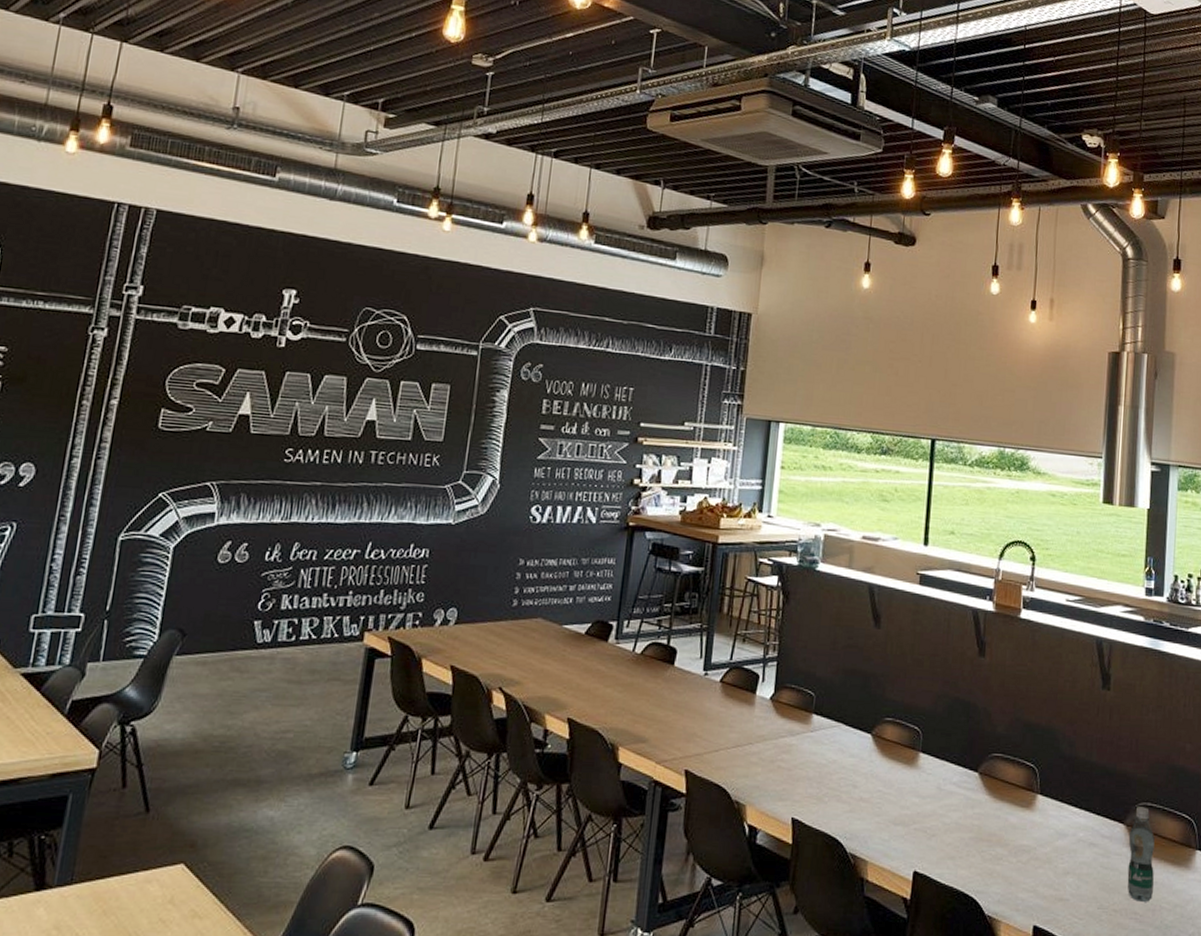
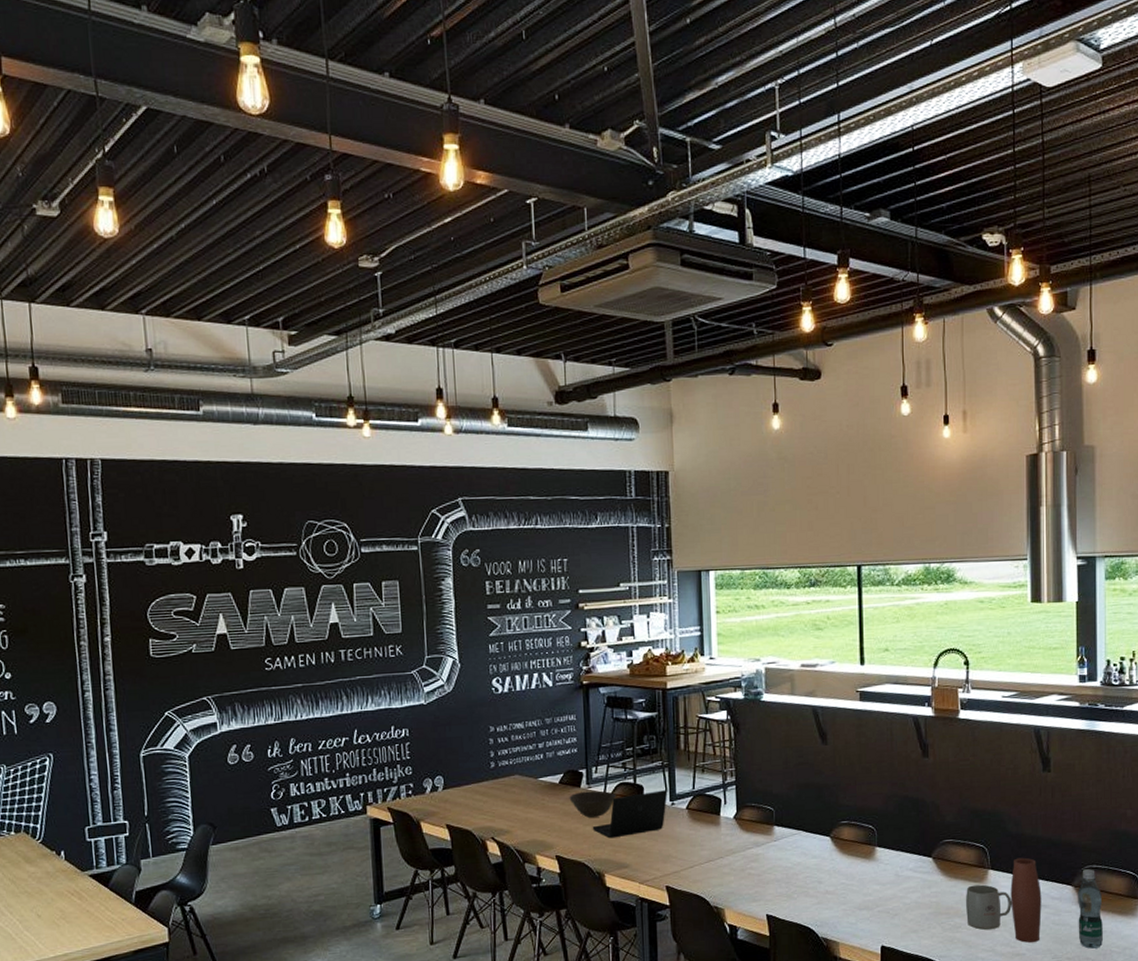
bowl: none [593,647,646,679] -> present [569,790,616,818]
laptop: none [613,656,703,706] -> present [592,790,668,839]
mug: none [1009,810,1059,865] -> present [965,884,1012,930]
vase: none [1057,784,1092,886] -> present [1010,857,1042,943]

